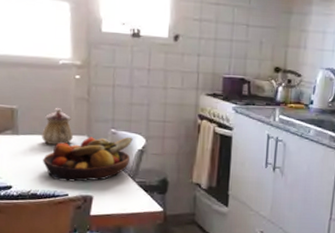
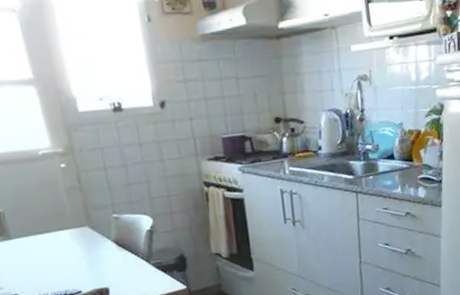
teapot: present [42,107,74,146] -> none [35,201,74,244]
fruit bowl: present [43,136,133,182] -> none [45,218,140,279]

